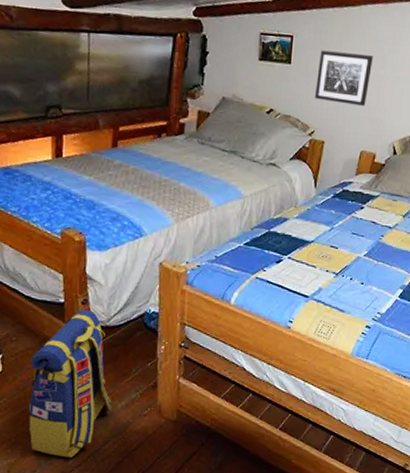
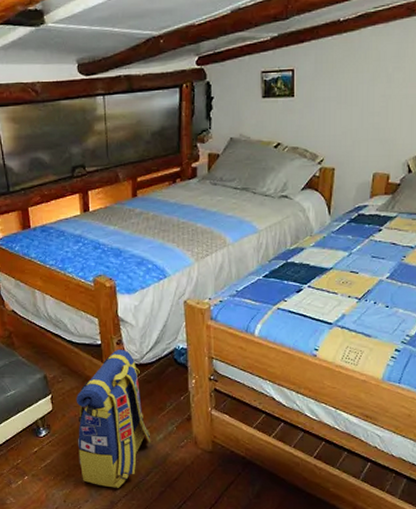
wall art: present [315,50,373,106] -> none [321,77,378,129]

